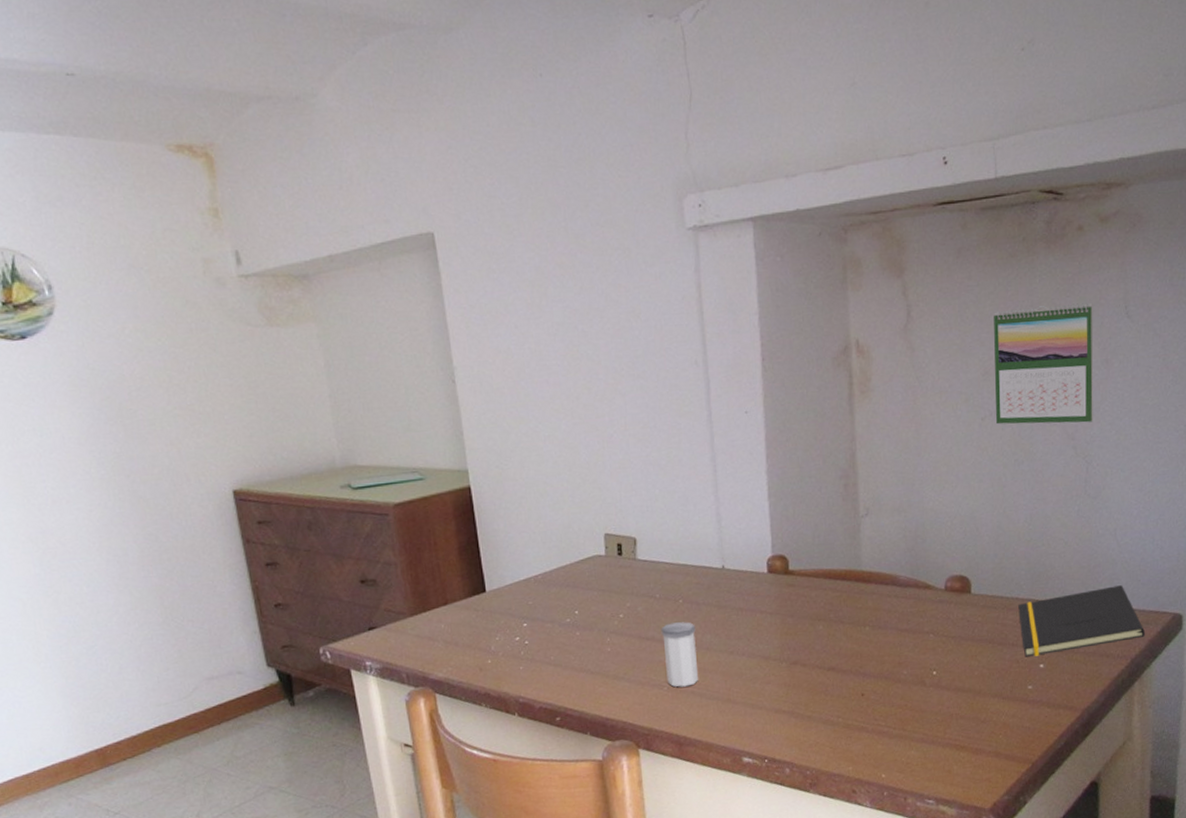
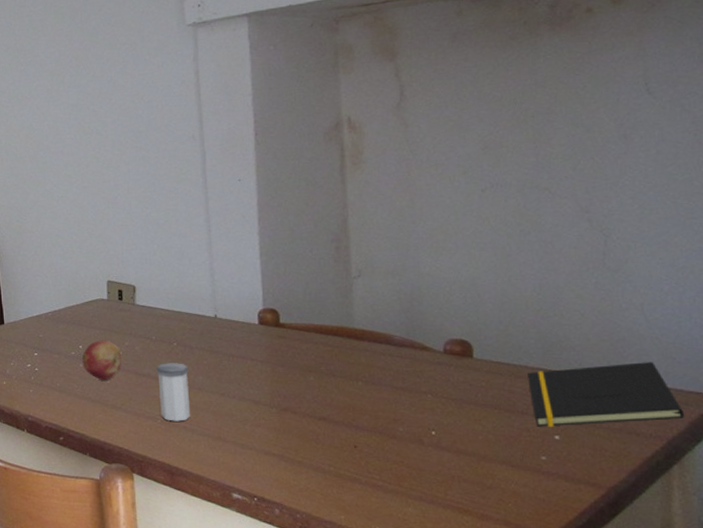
fruit: none [579,602,623,649] -> present [82,340,121,381]
calendar: present [994,303,1094,425] -> none [493,80,611,197]

